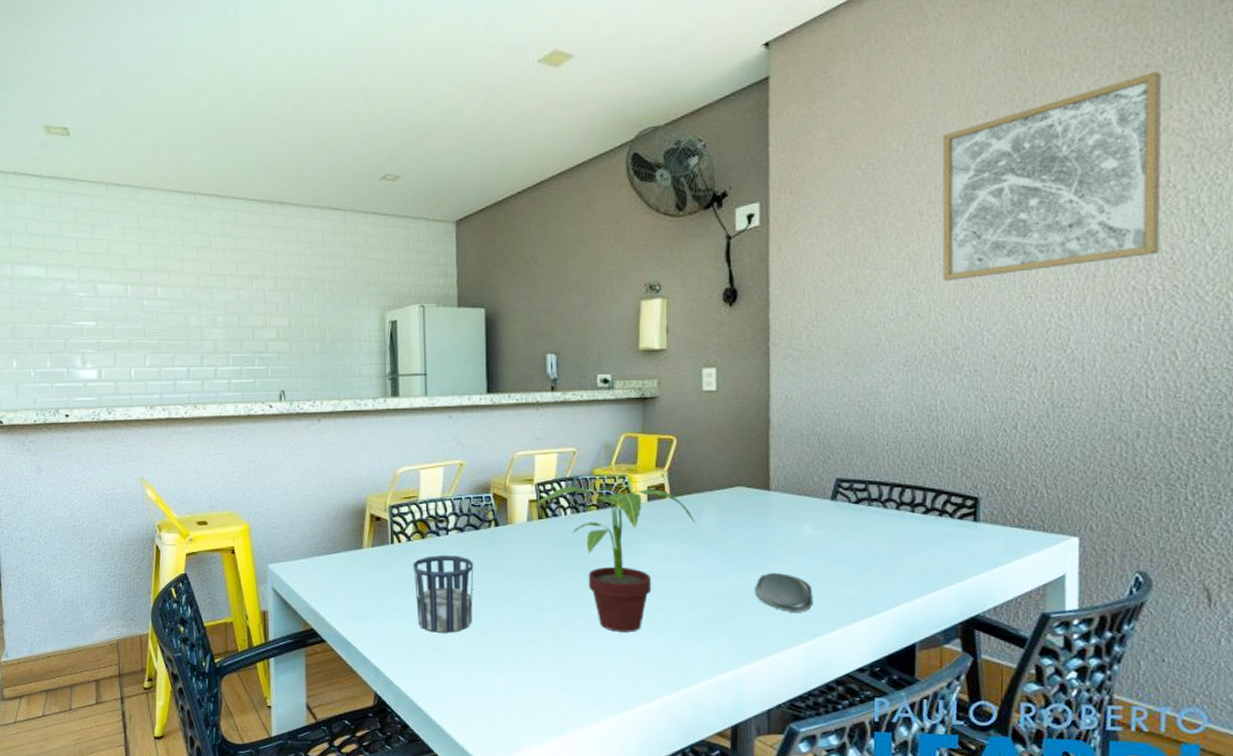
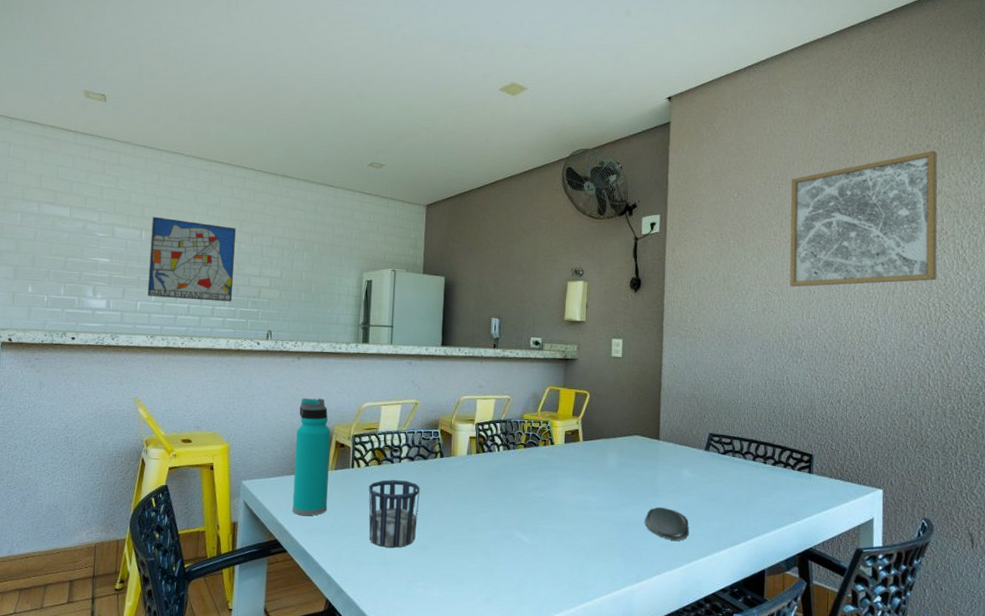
wall art: none [136,267,236,362] -> present [147,216,236,302]
water bottle: none [324,465,366,601] -> present [292,398,331,516]
potted plant: present [531,487,696,632] -> none [471,427,602,553]

